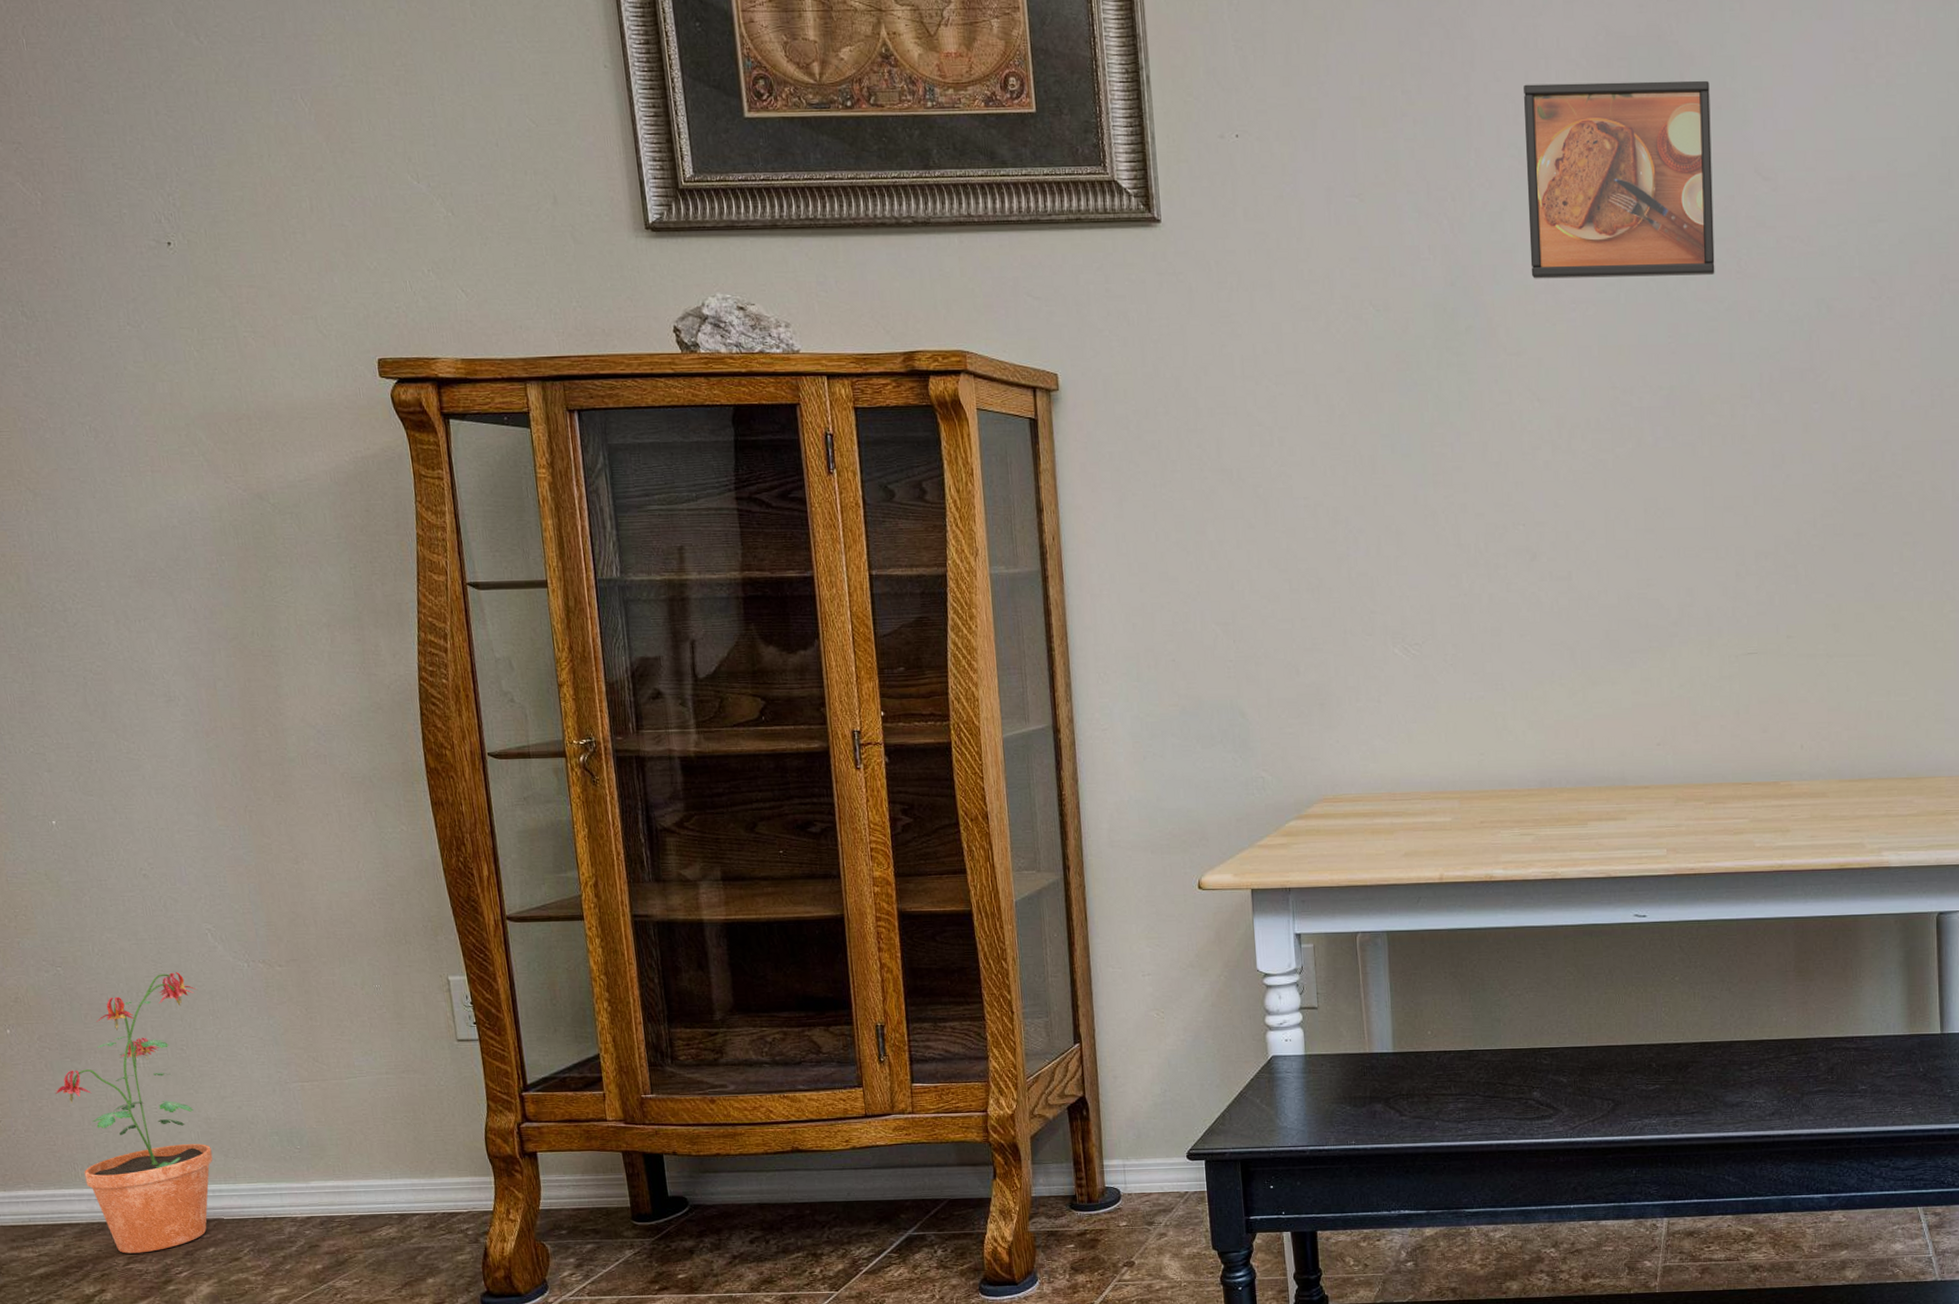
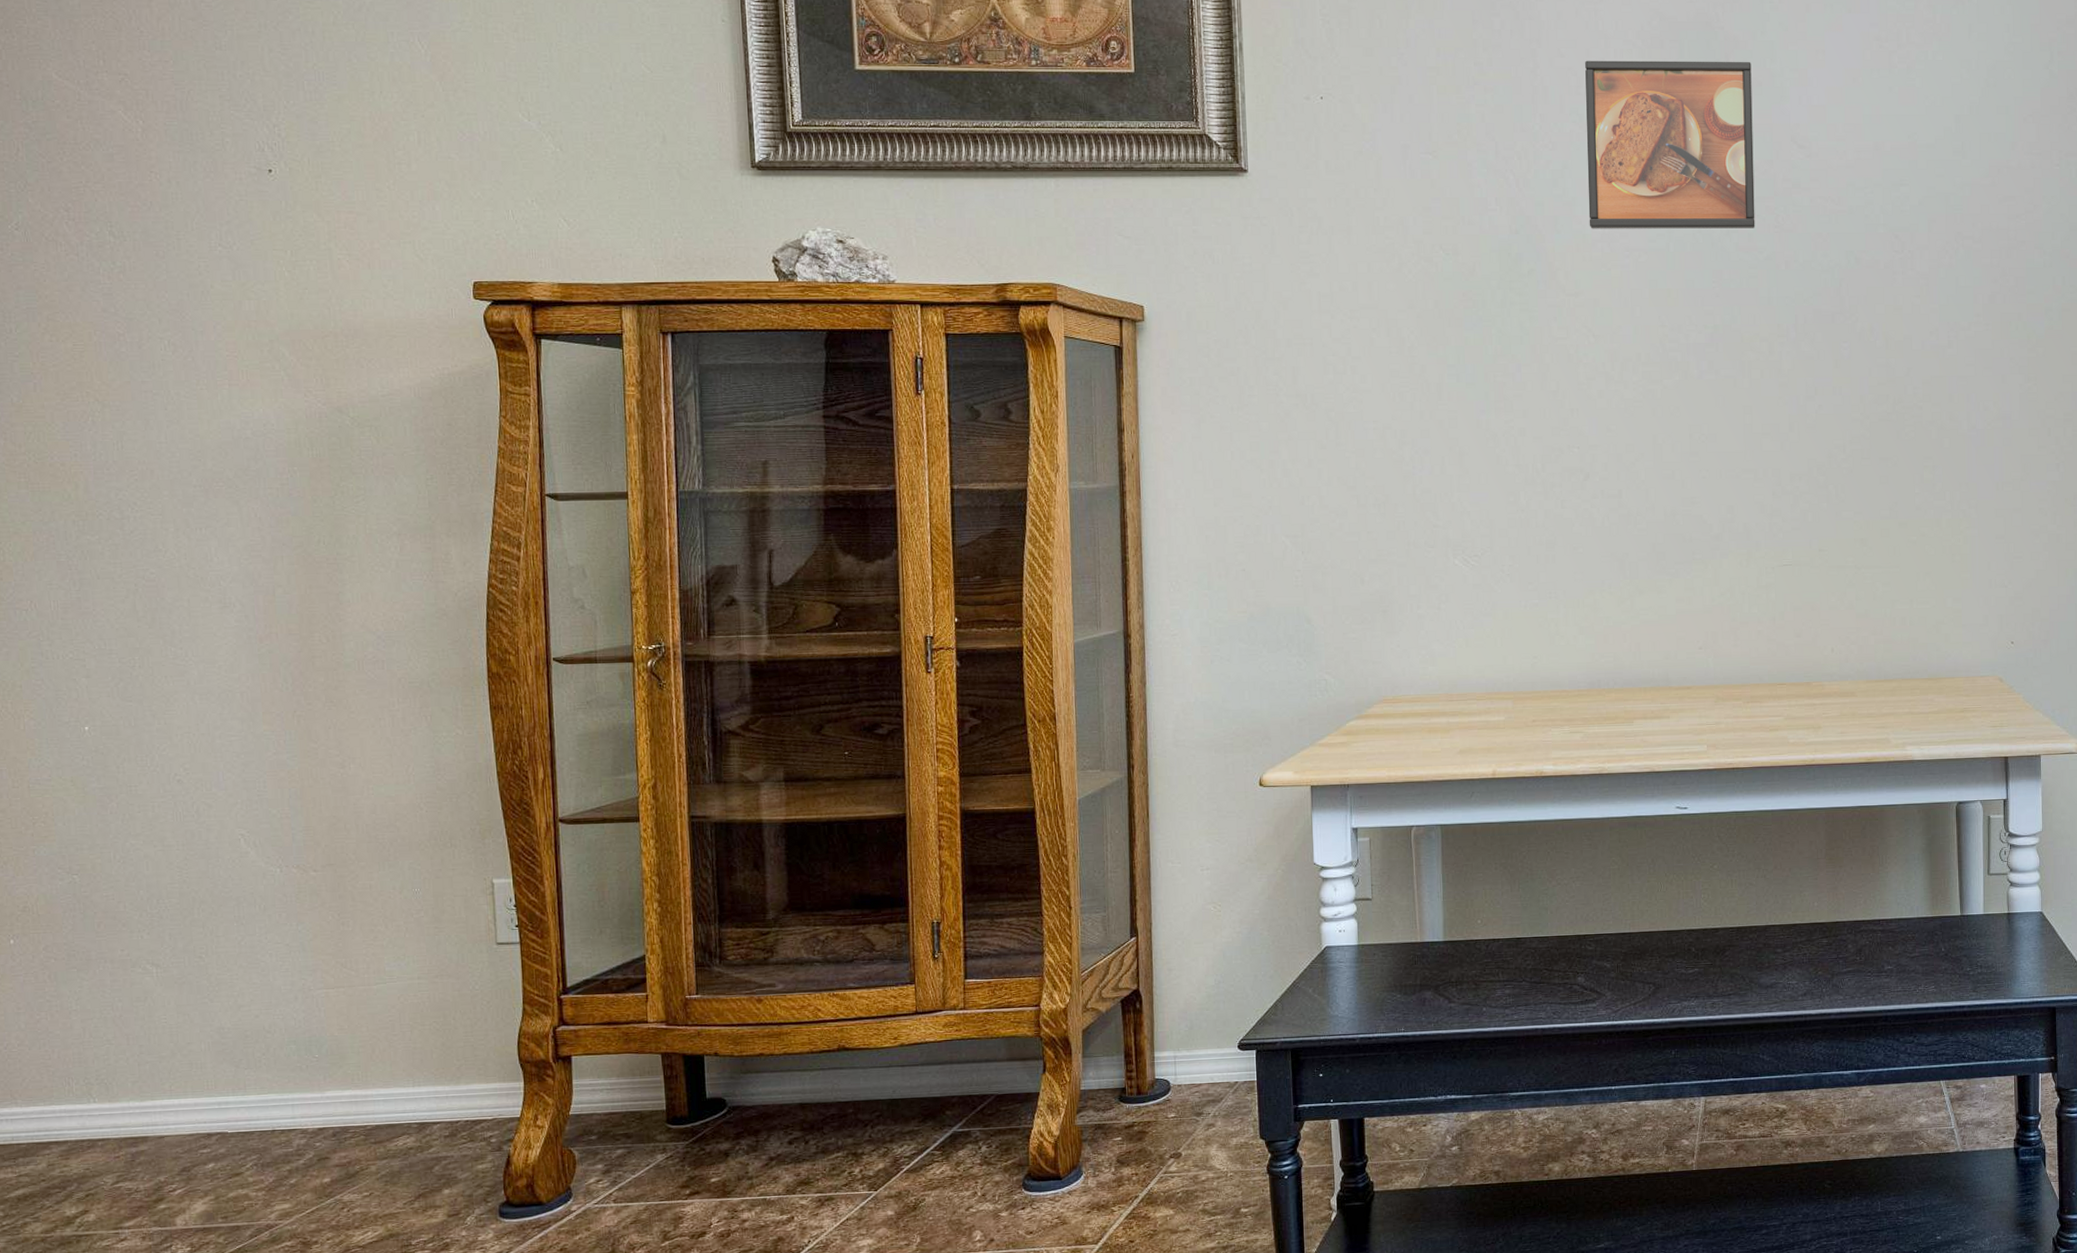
potted plant: present [55,972,213,1254] -> none [56,878,223,1172]

